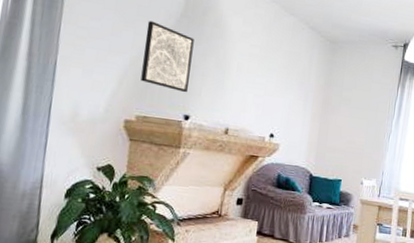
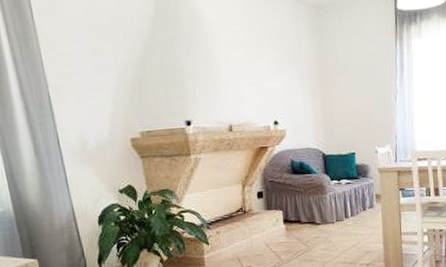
wall art: present [140,21,194,93] -> none [123,30,182,98]

